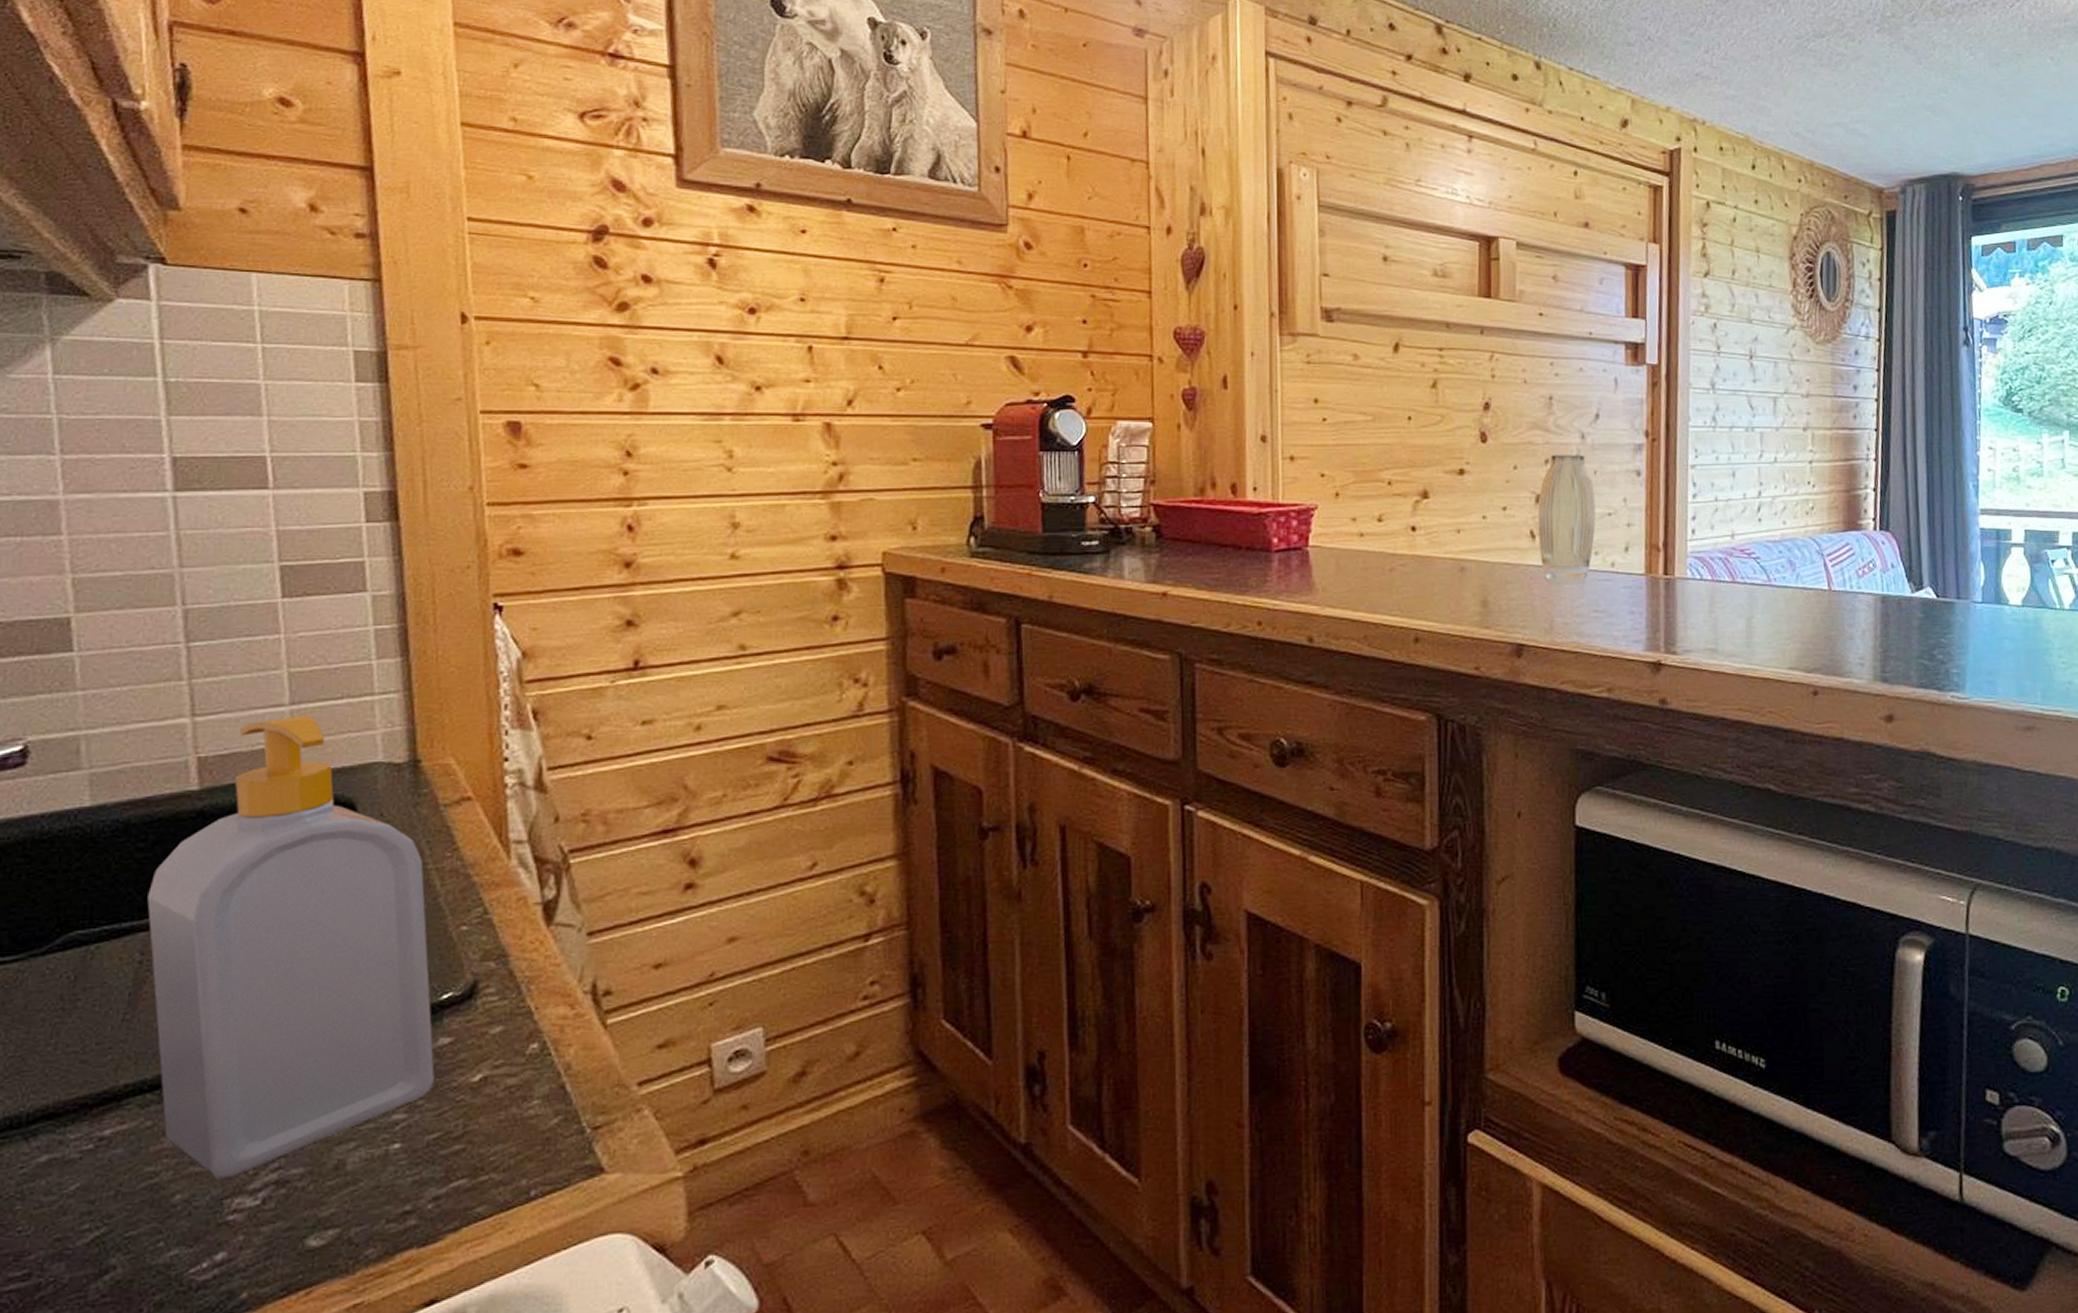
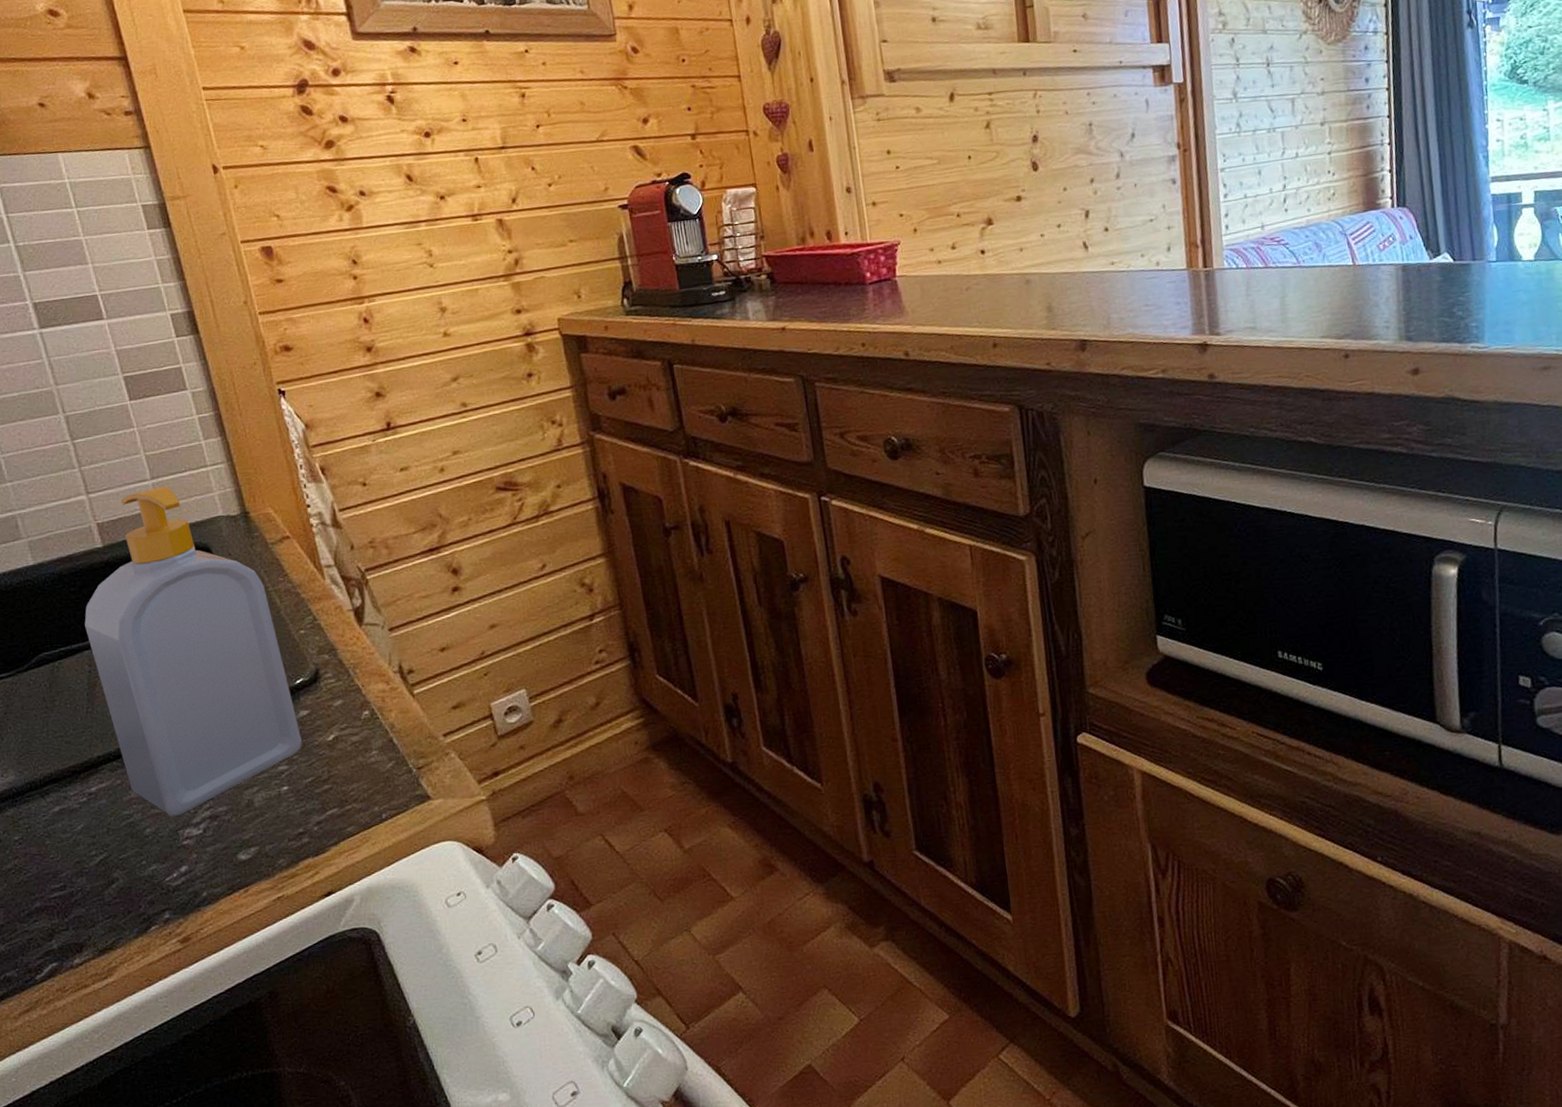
vase: present [1538,455,1596,585] -> none [1087,171,1140,287]

